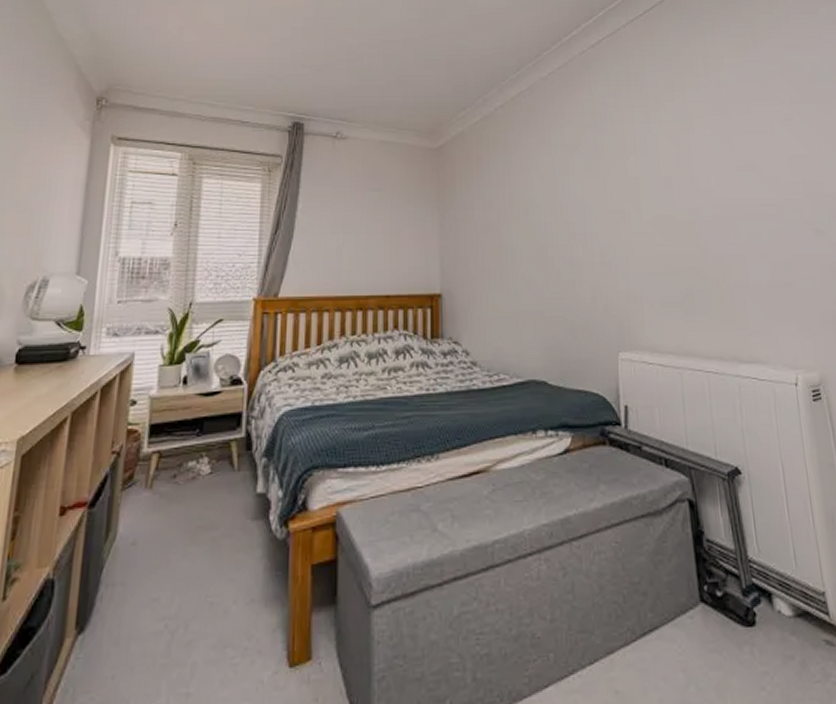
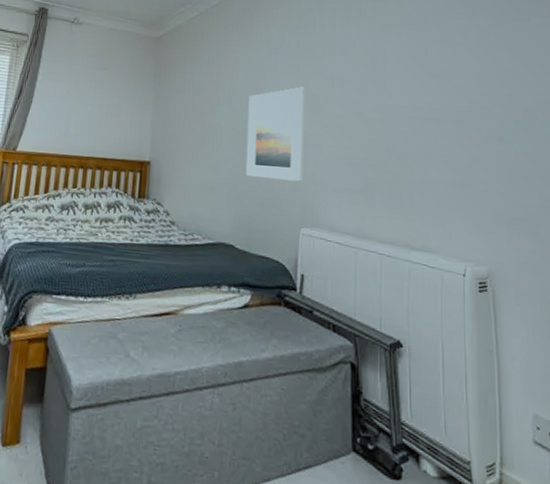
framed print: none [547,192,617,300] -> present [245,87,305,182]

